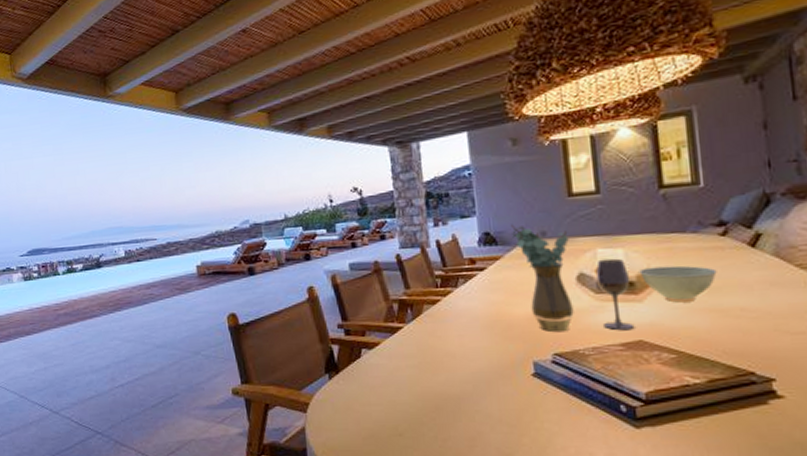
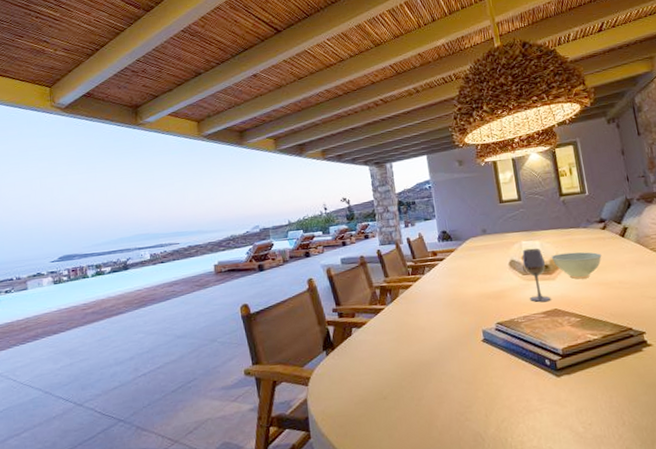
vase: present [511,224,574,333] -> none [461,224,509,306]

